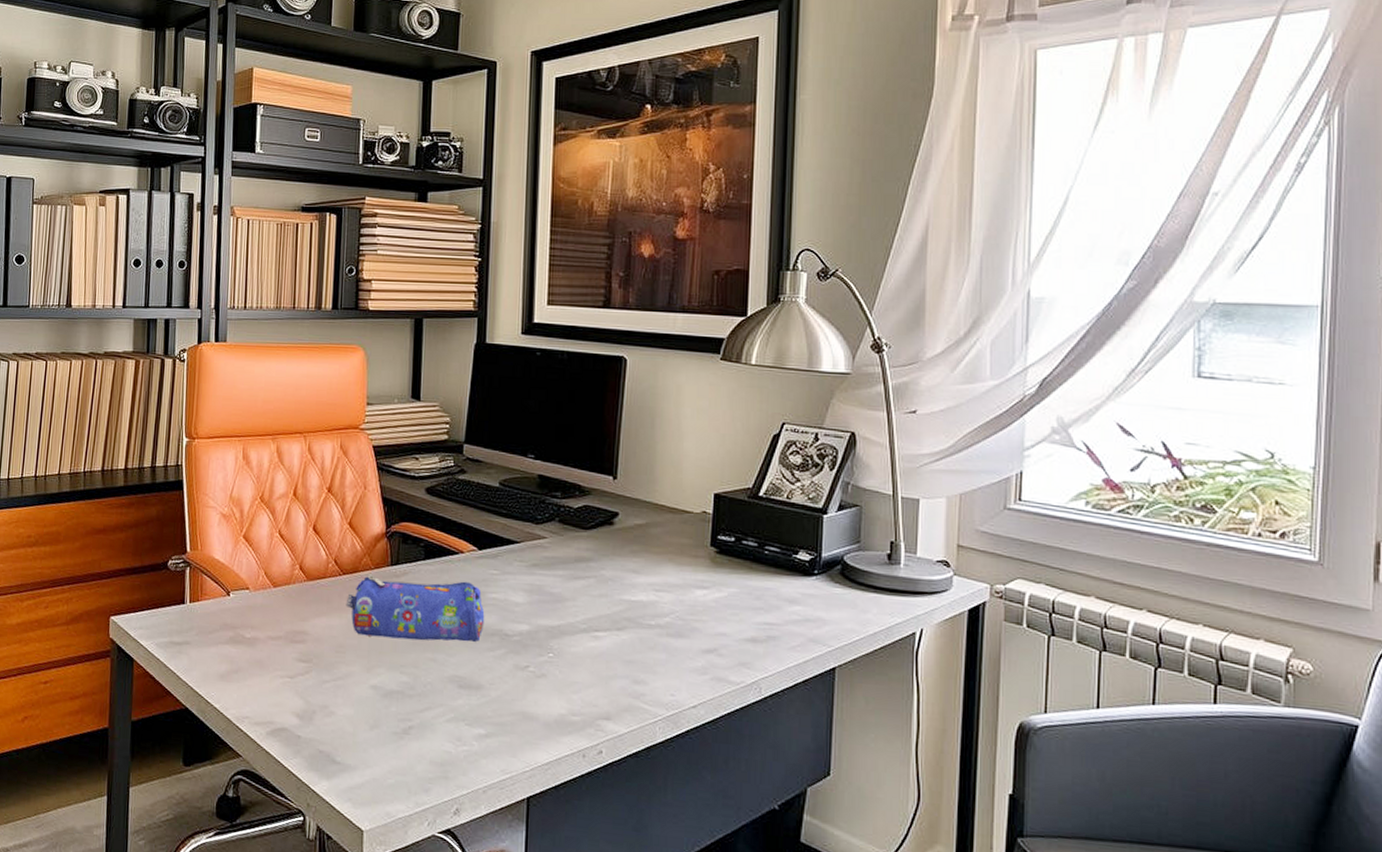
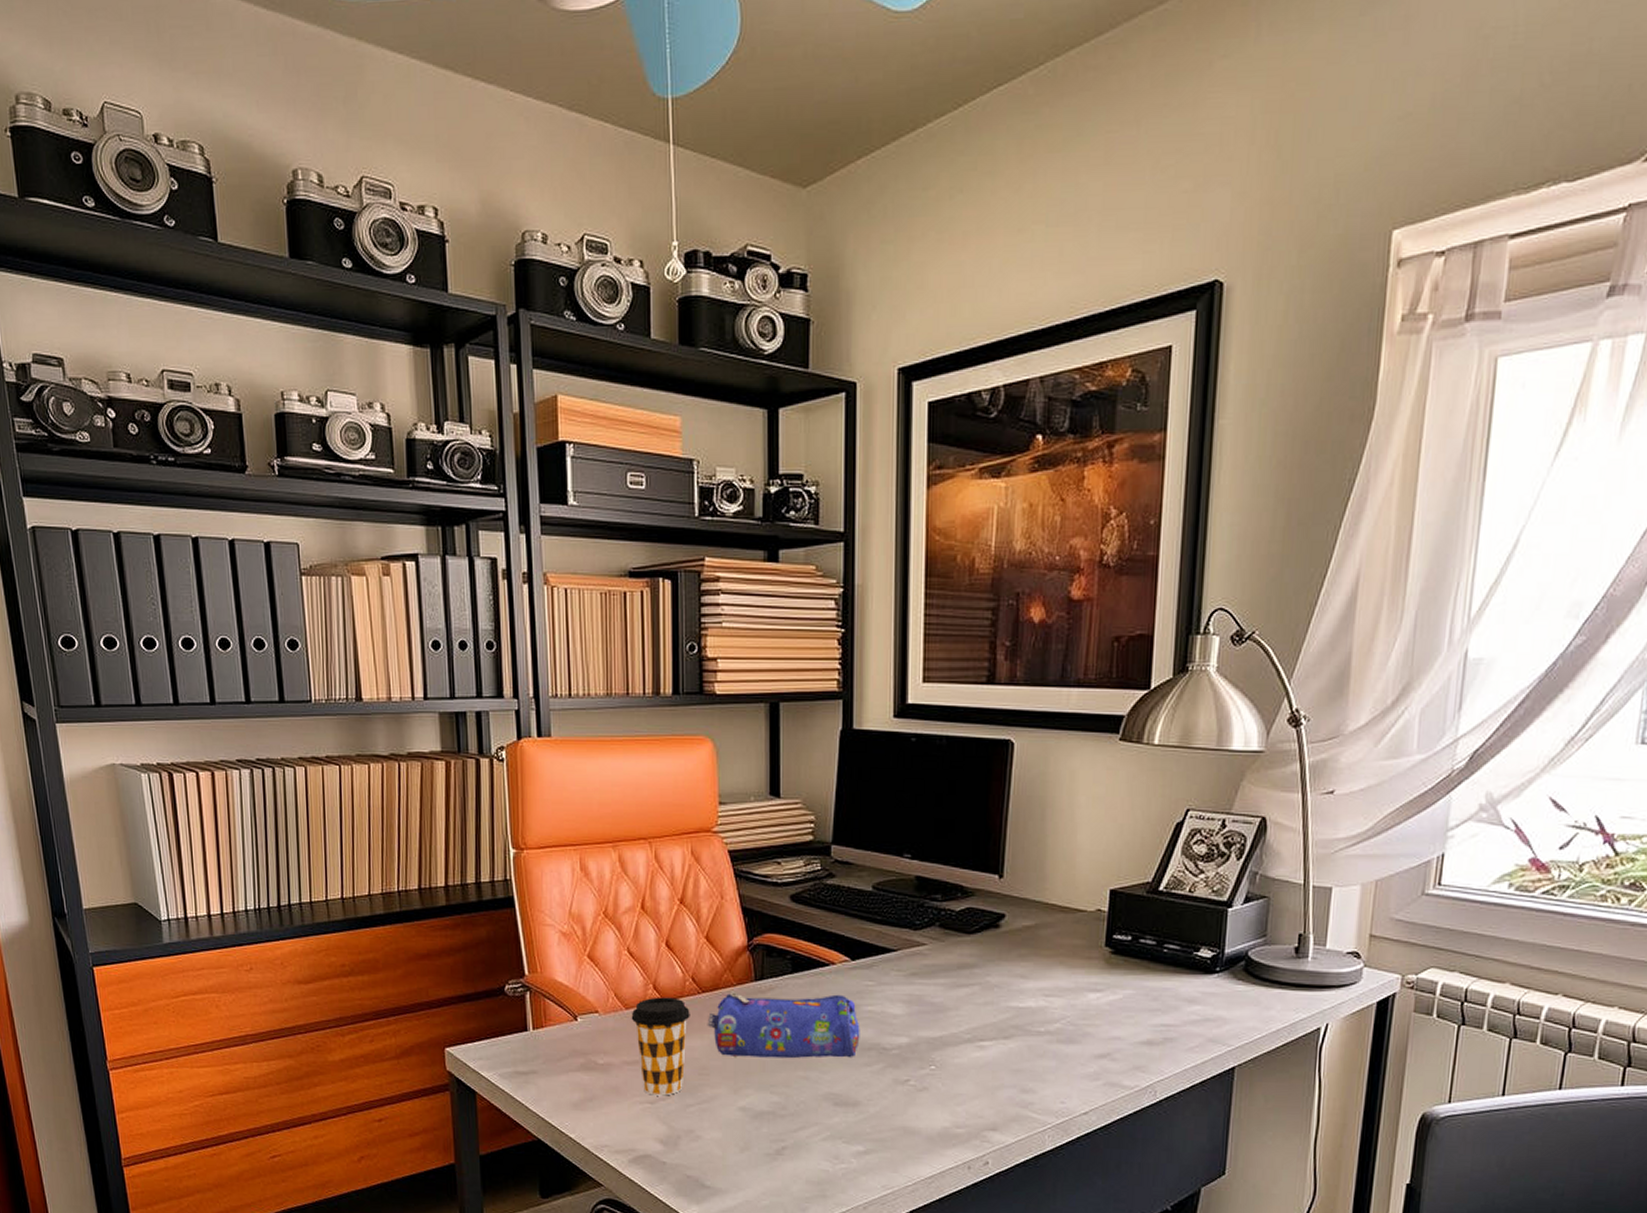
coffee cup: none [278,577,331,671] -> present [631,997,690,1096]

